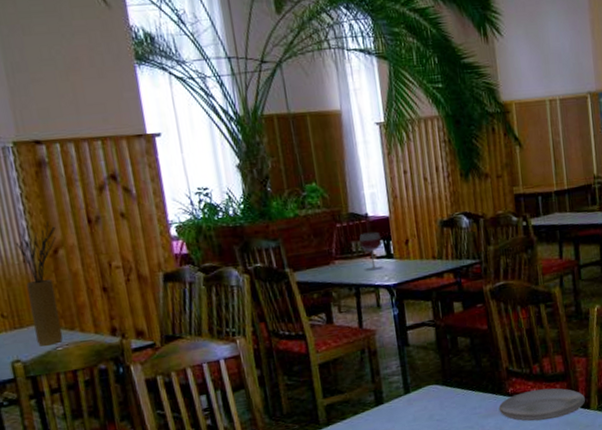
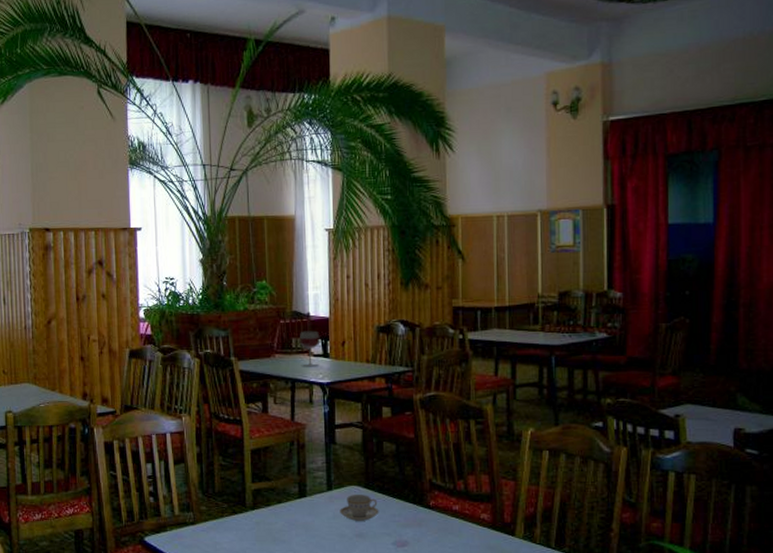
vase: present [15,221,63,346] -> none [20,296,52,401]
teacup: none [419,392,460,420] -> present [340,495,379,521]
plate: present [498,388,586,421] -> none [418,507,511,540]

